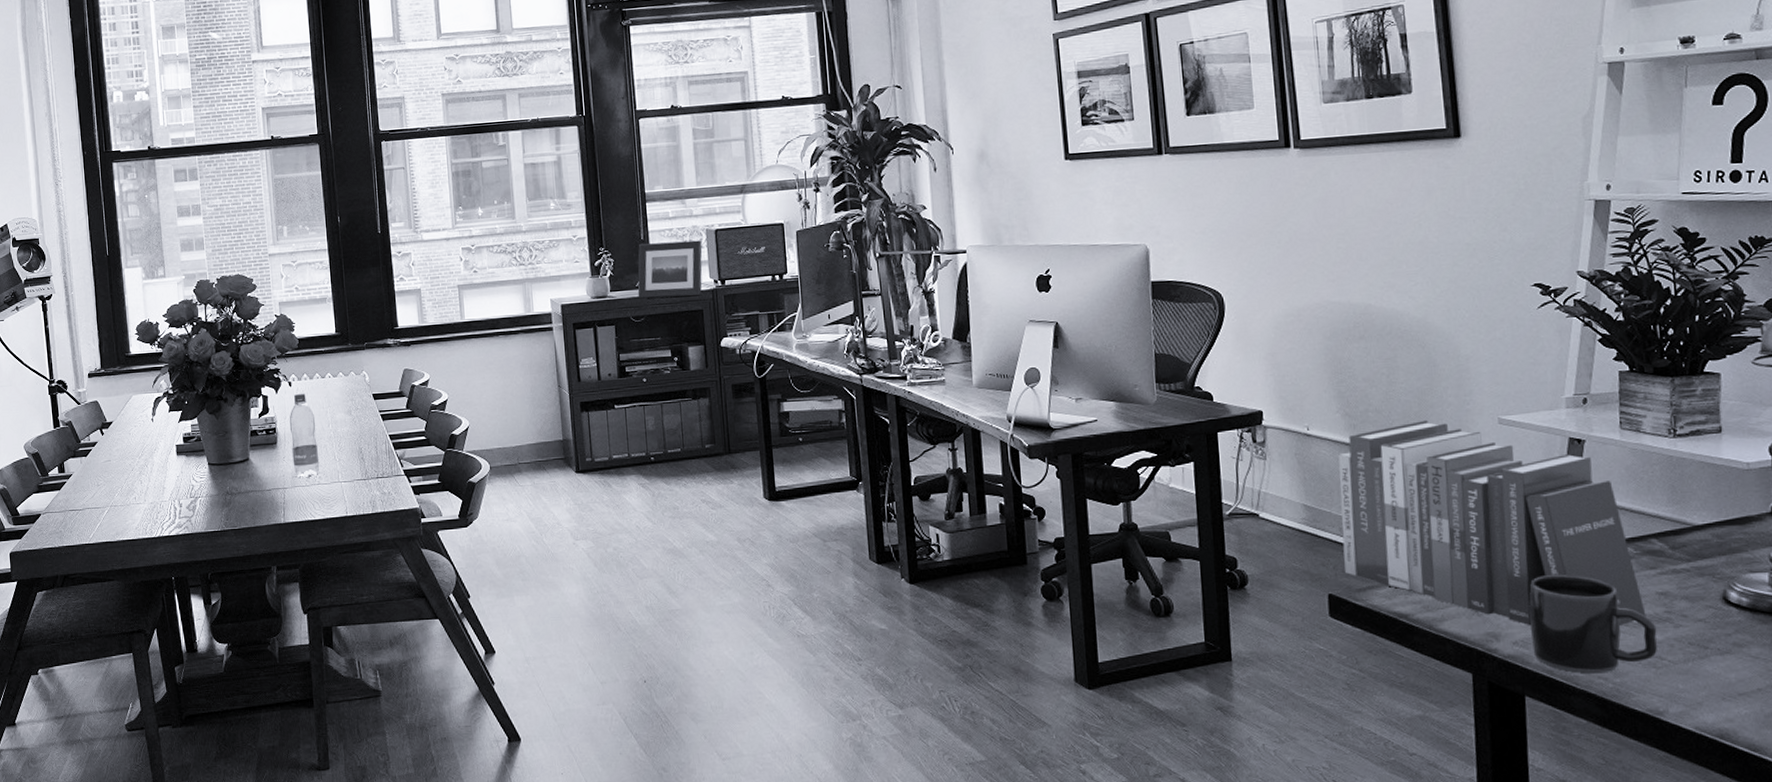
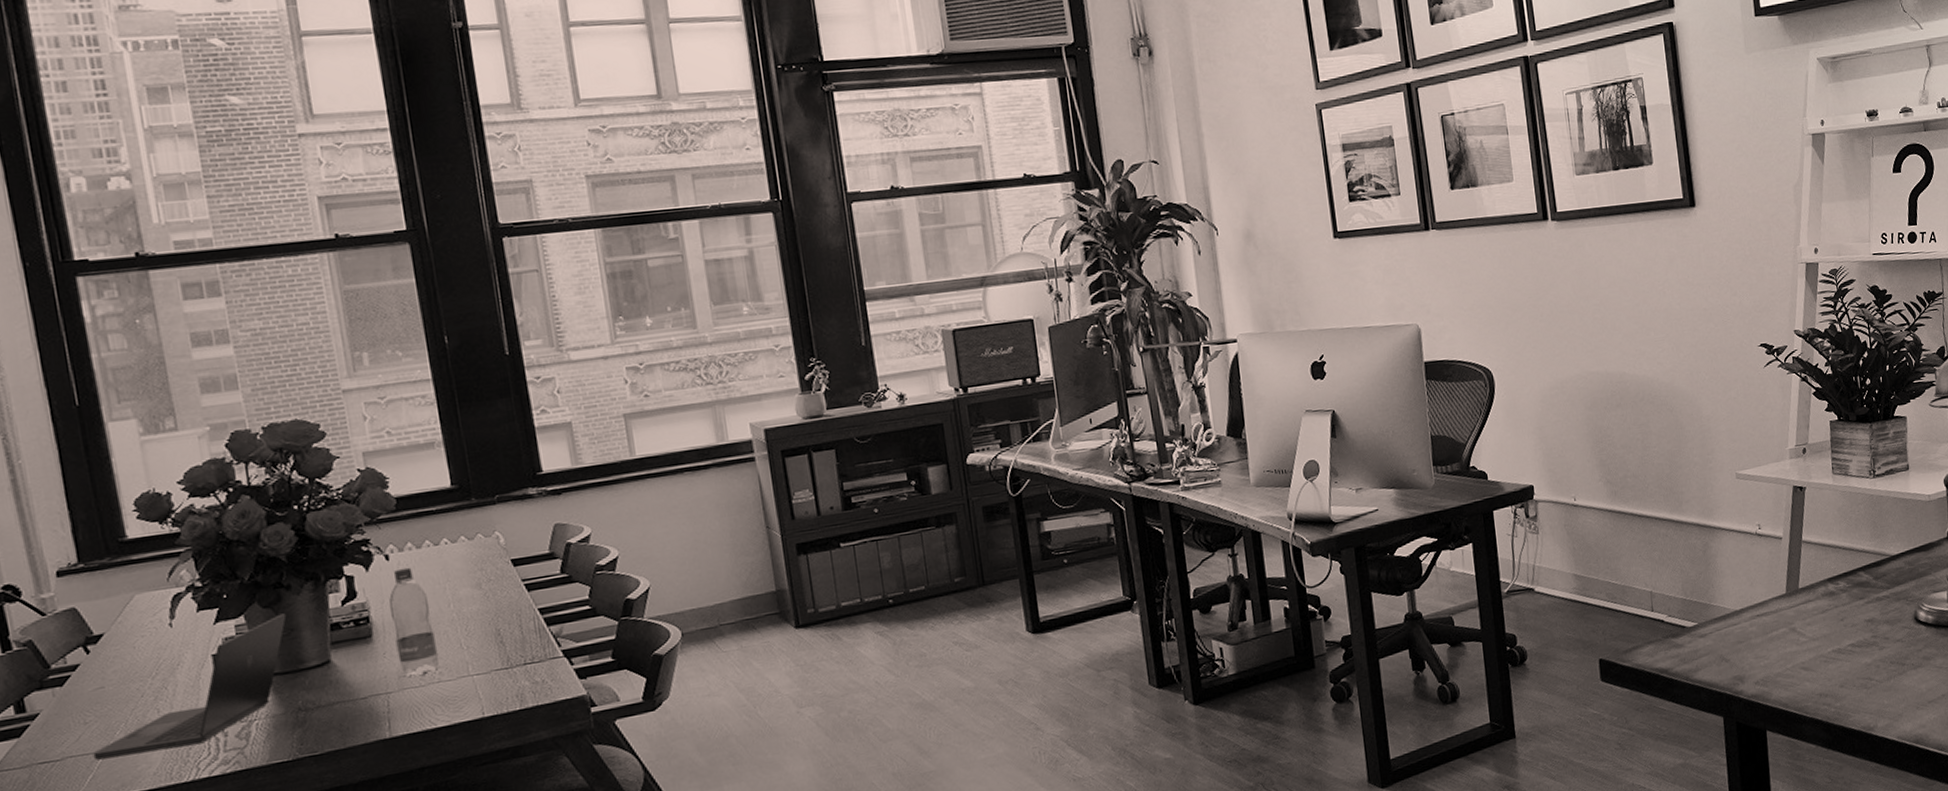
laptop: none [101,419,224,513] -> present [93,613,287,760]
picture frame: present [637,240,703,299] -> none [859,343,941,416]
books: present [1338,420,1646,625] -> none [1602,480,1858,665]
mug: present [1529,575,1657,674] -> none [1766,613,1867,703]

